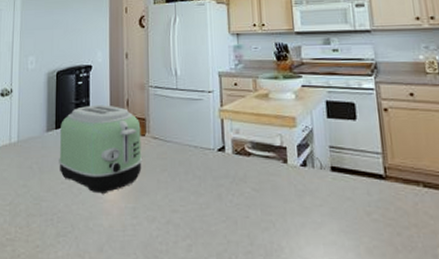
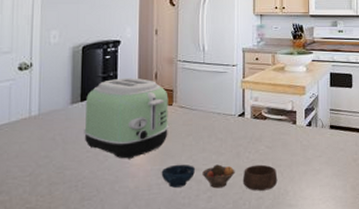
bowl: none [136,203,269,244] -> present [161,164,278,191]

